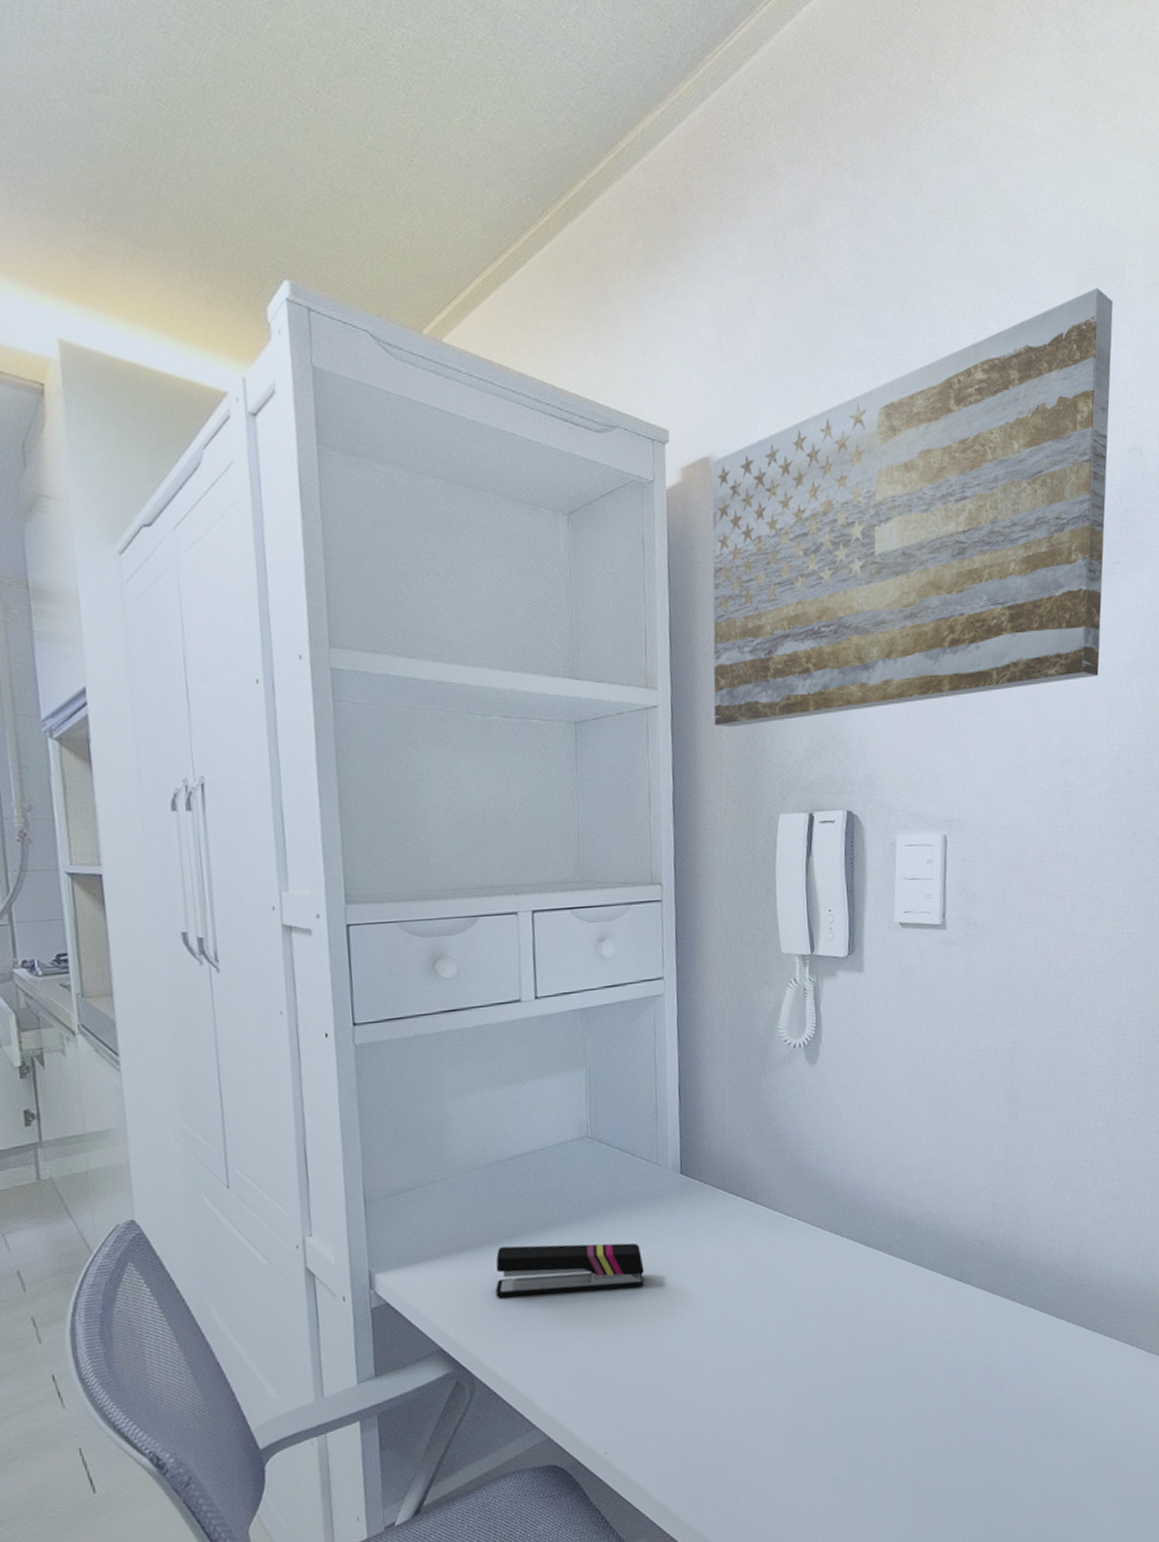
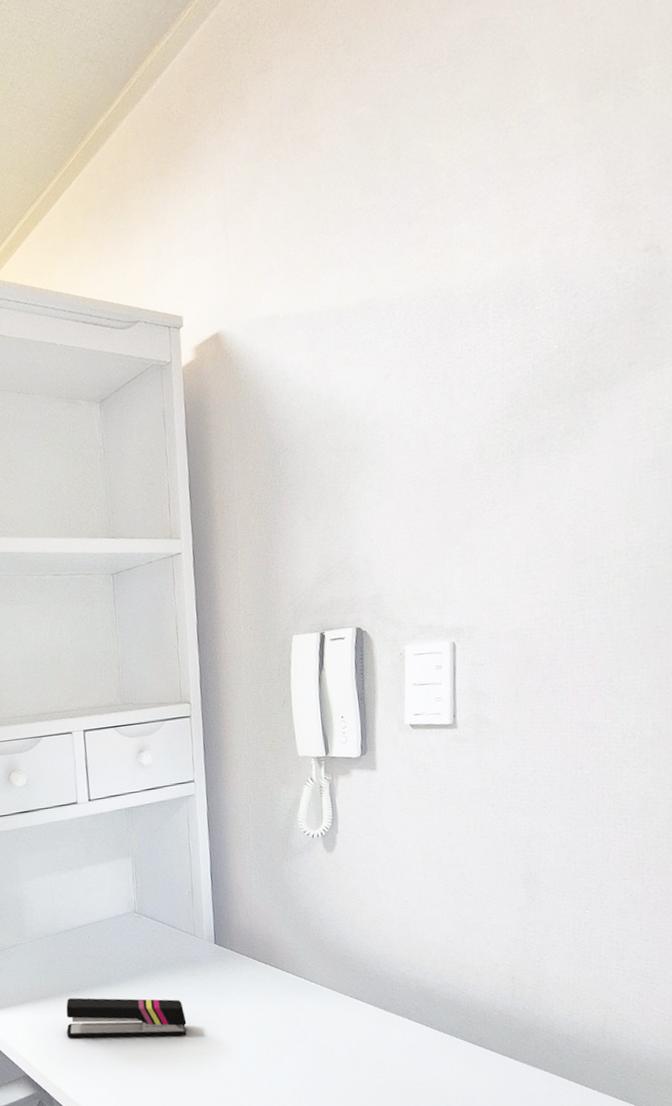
wall art: present [711,288,1113,728] -> none [221,95,624,565]

